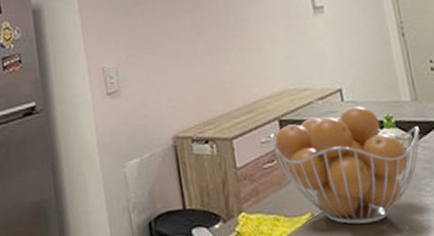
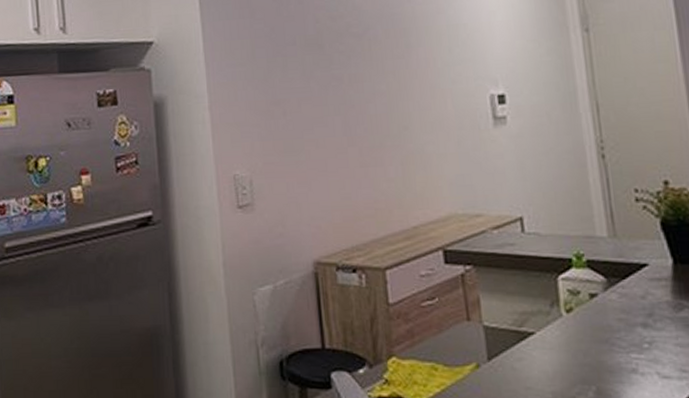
fruit basket: present [270,106,420,225] -> none [431,239,616,380]

